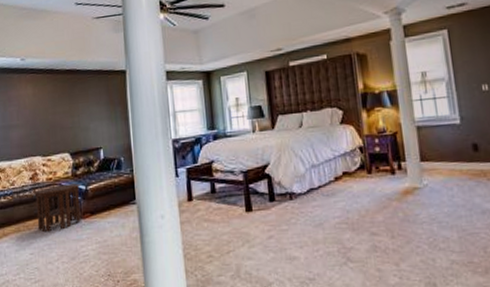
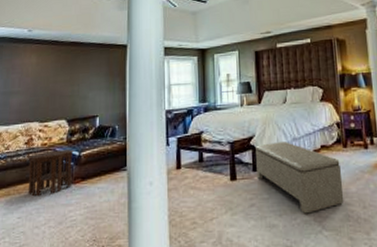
bench: none [271,169,371,246] -> present [256,142,345,214]

